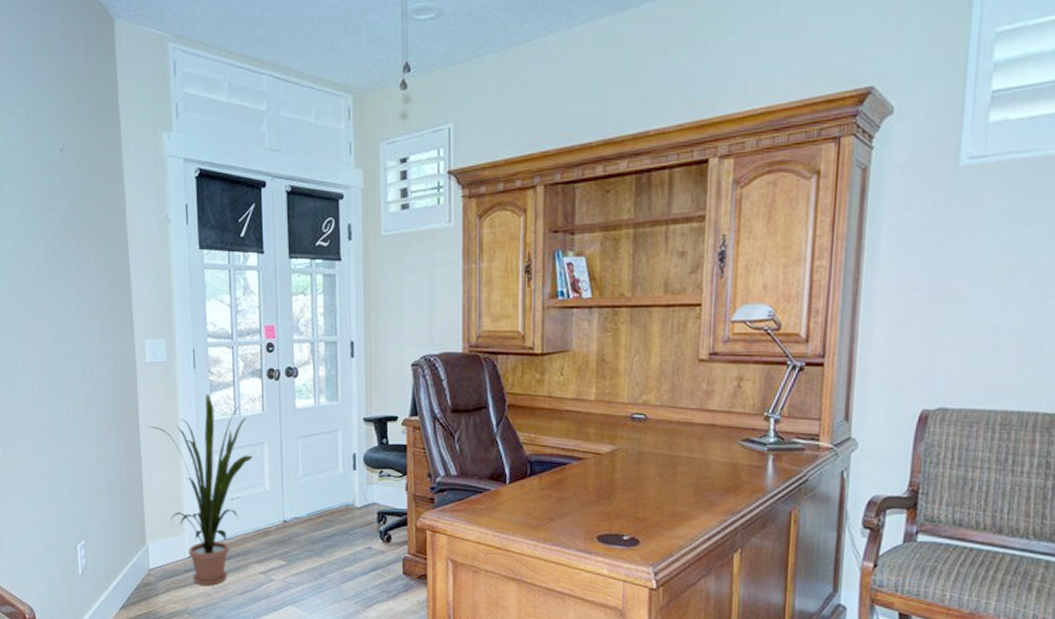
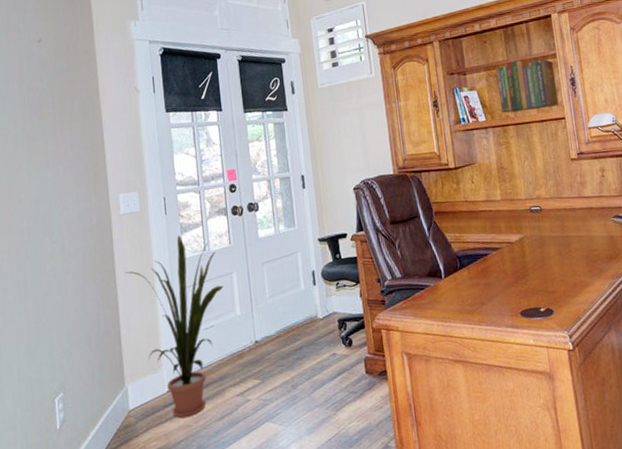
books: none [614,221,699,291] -> present [495,59,559,114]

